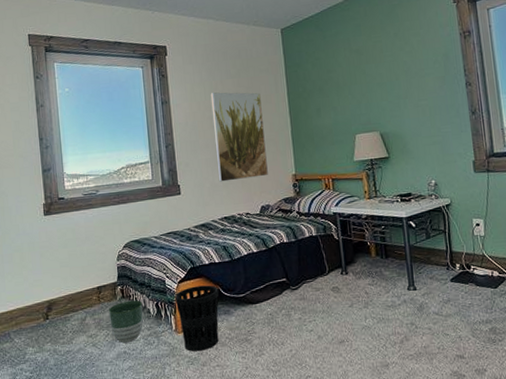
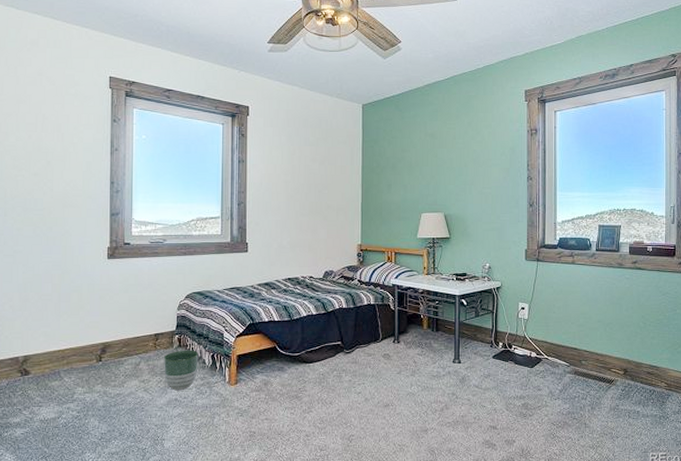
wastebasket: present [175,285,219,351] -> none [232,342,275,404]
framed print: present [210,92,268,182] -> none [286,158,336,244]

